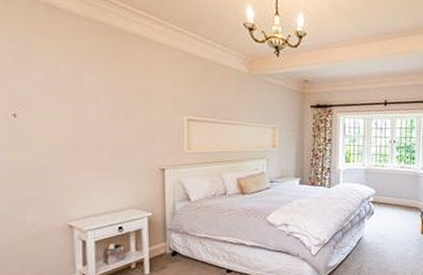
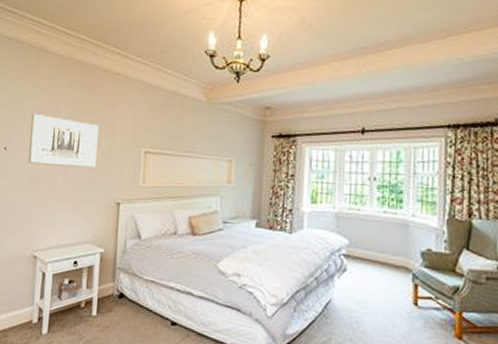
wall art: none [46,77,134,136] -> present [28,113,99,169]

